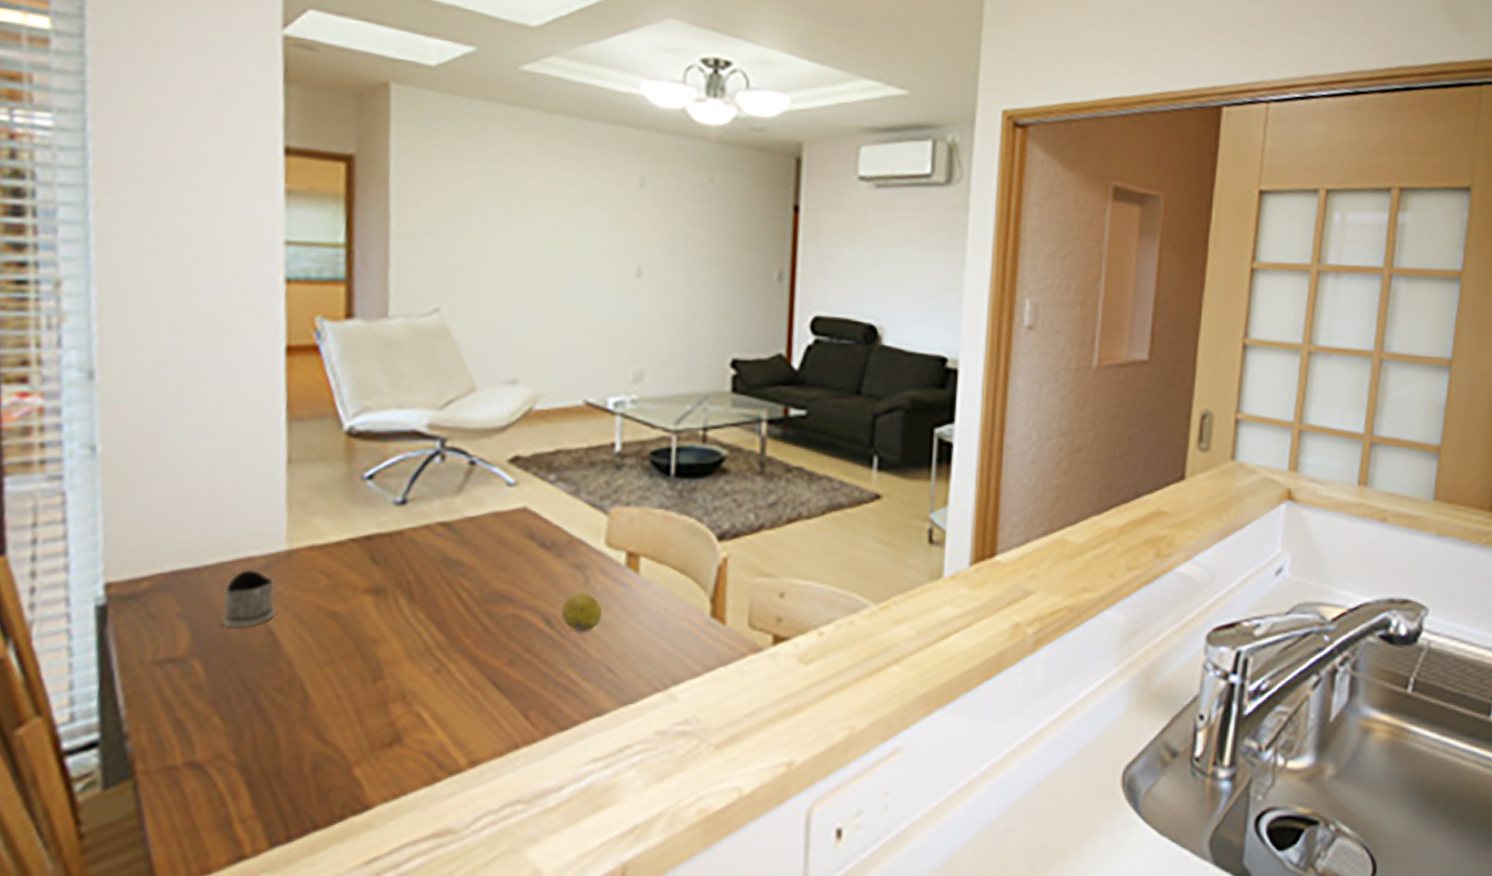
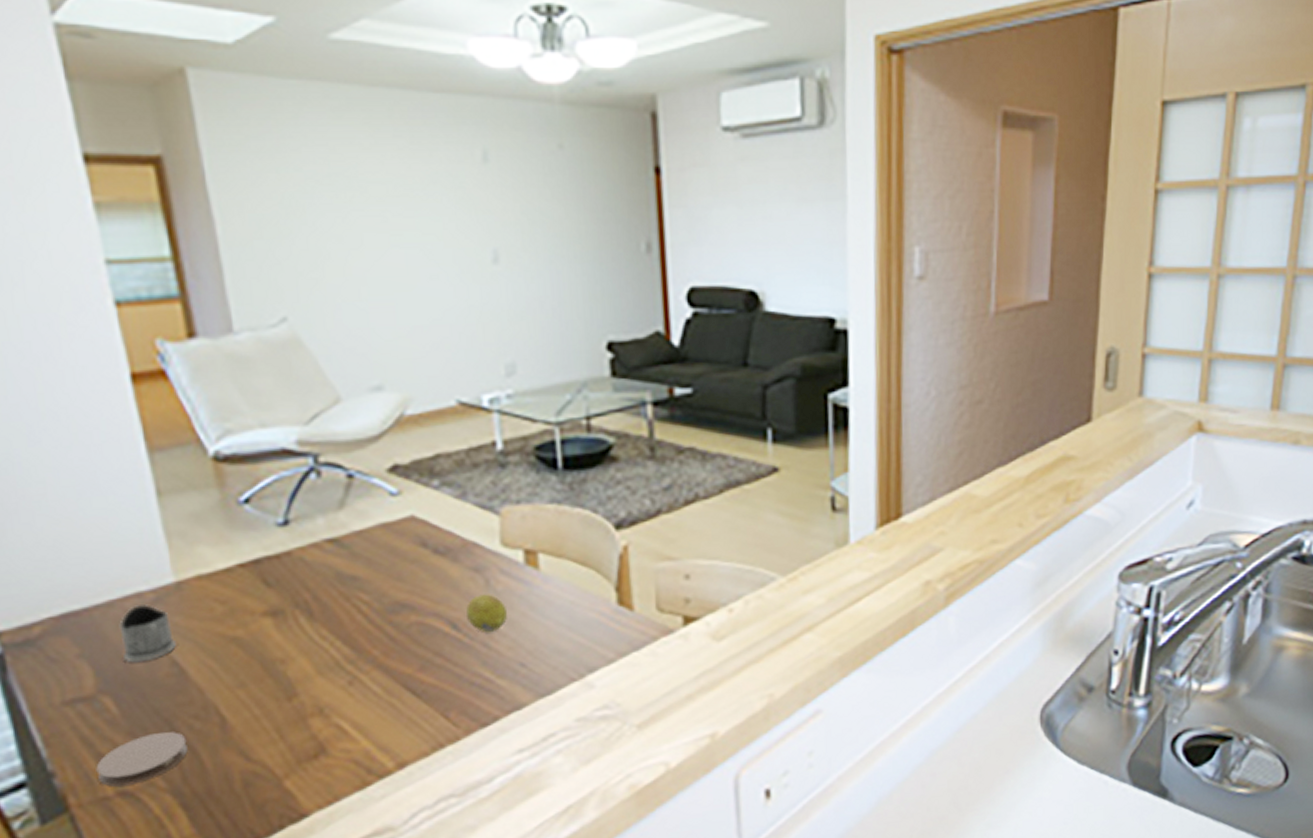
coaster: none [170,702,266,756] -> present [96,731,188,787]

